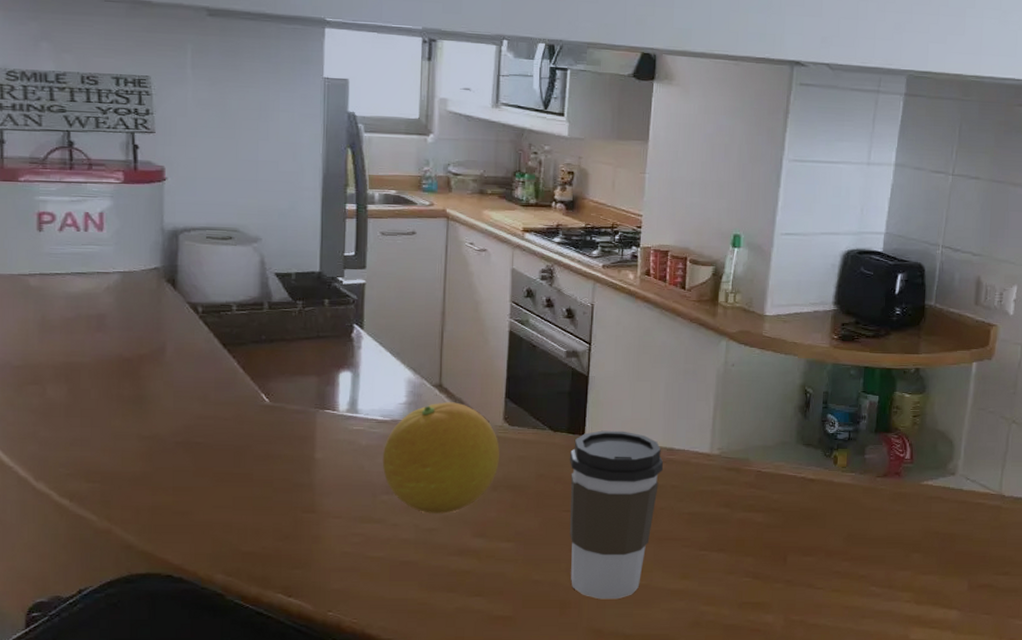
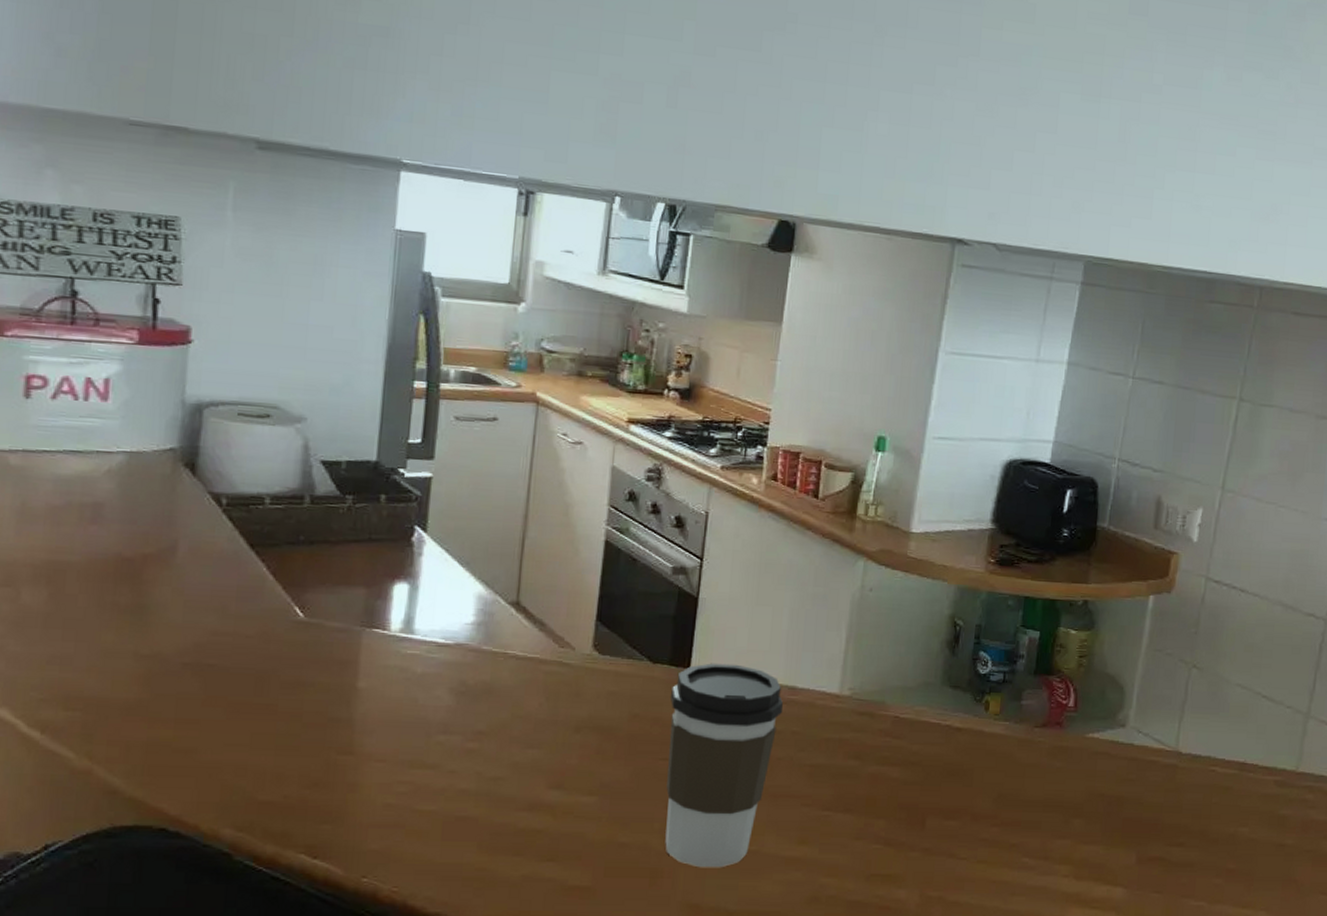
fruit: present [382,402,499,514] -> none [440,623,586,759]

